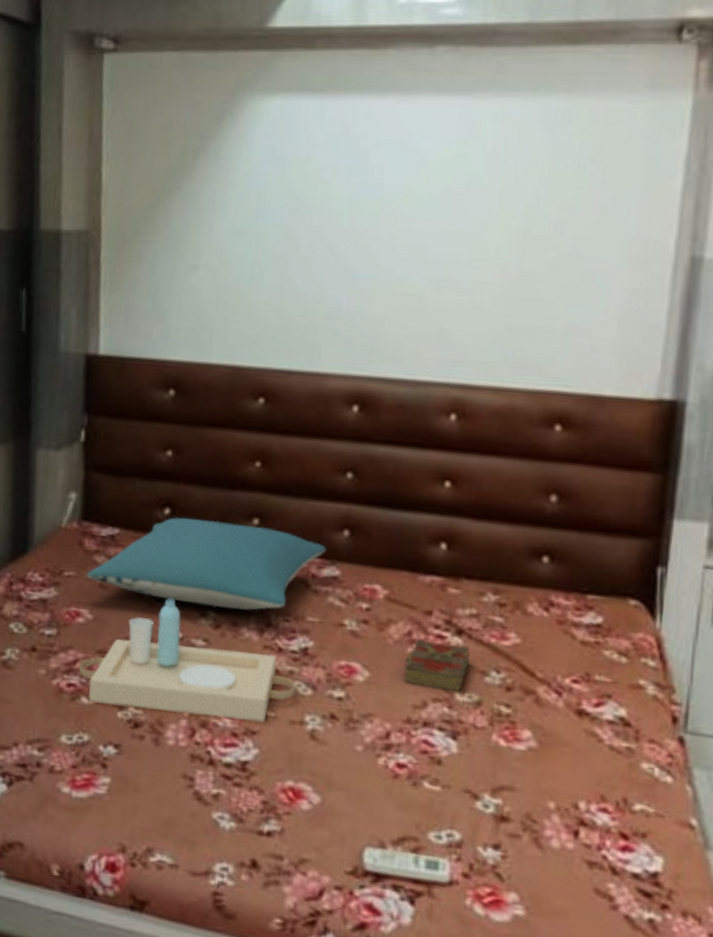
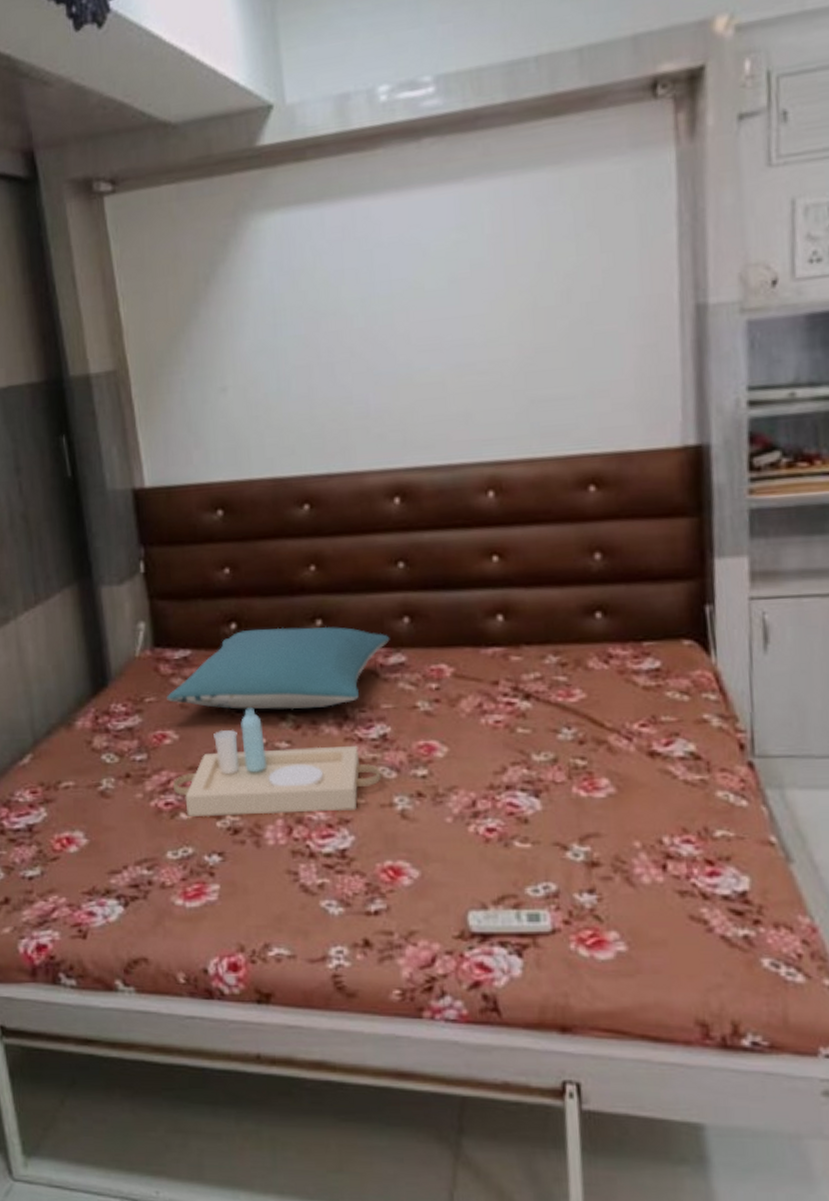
book: present [403,639,471,693] -> none [479,709,541,754]

